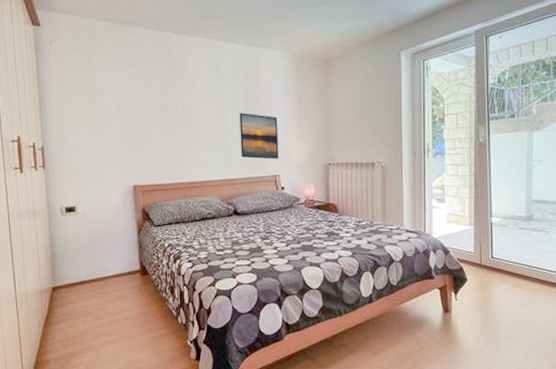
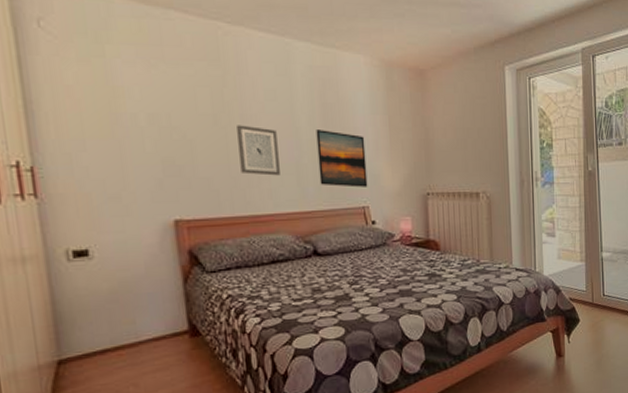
wall art: none [180,111,211,151] -> present [237,125,280,176]

